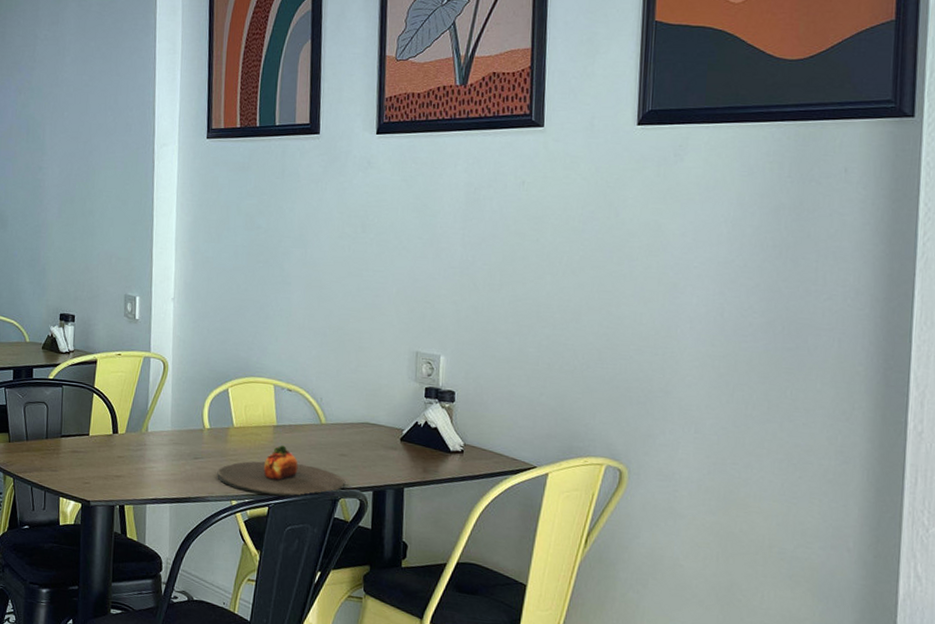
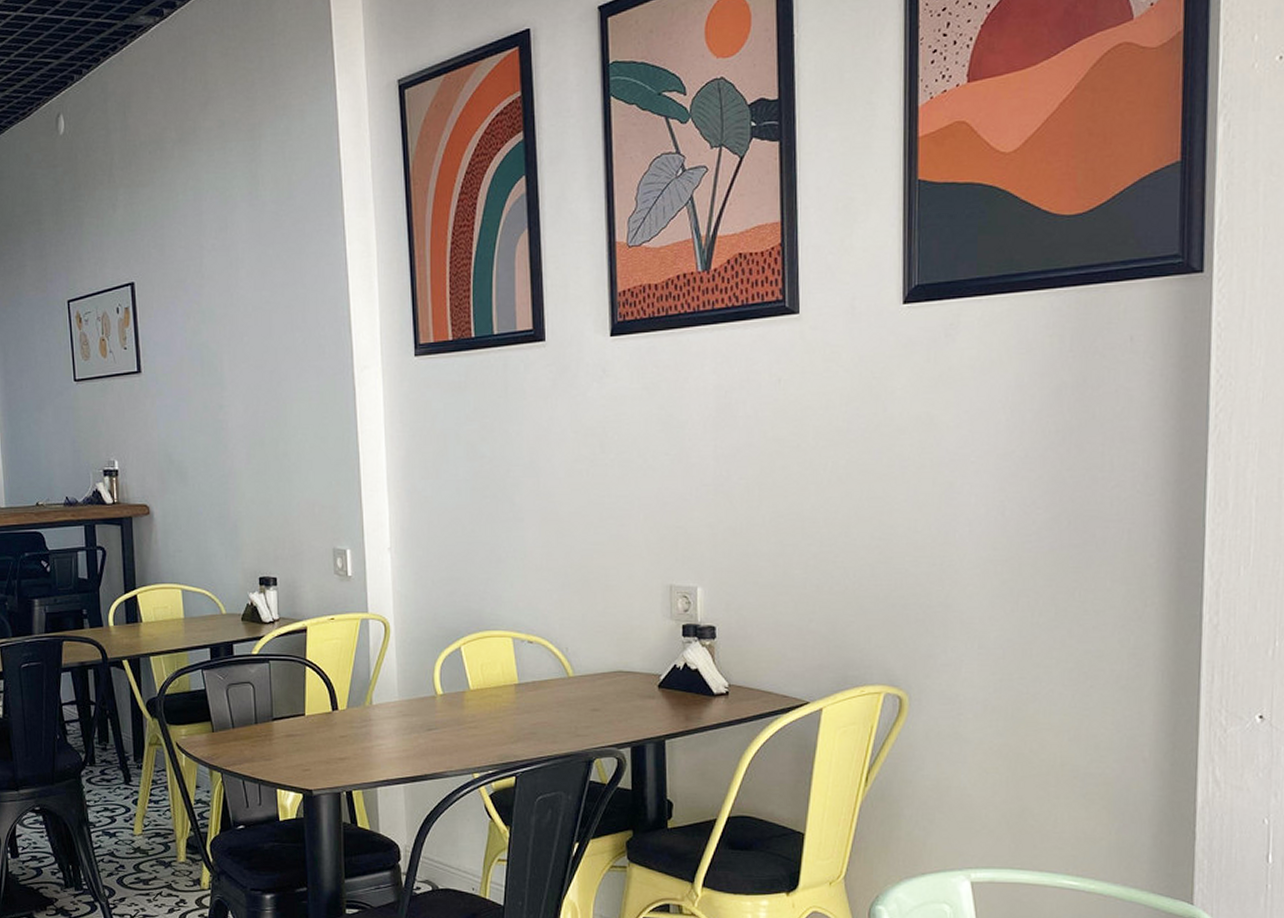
plate: present [217,445,346,498] -> none [455,706,600,763]

